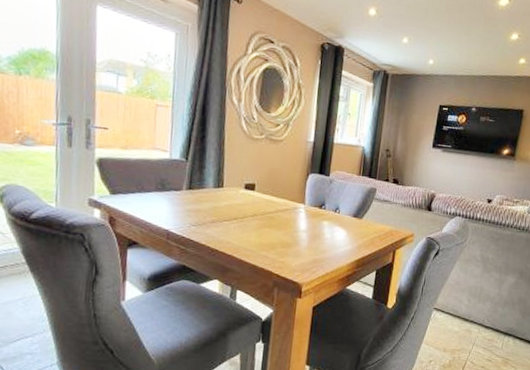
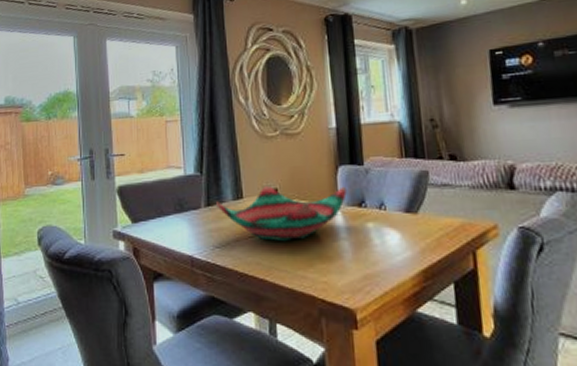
decorative bowl: none [198,179,312,228] -> present [216,185,347,242]

